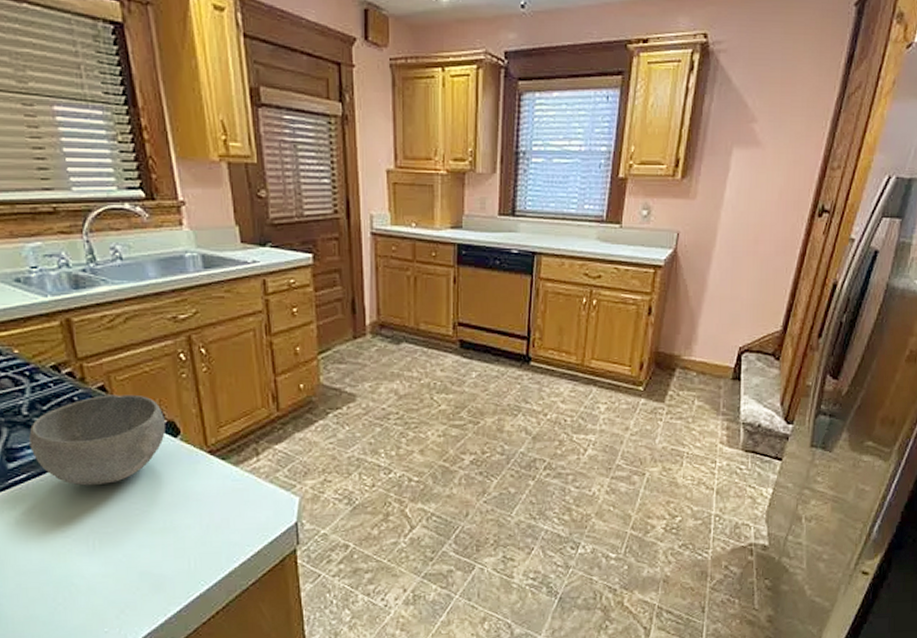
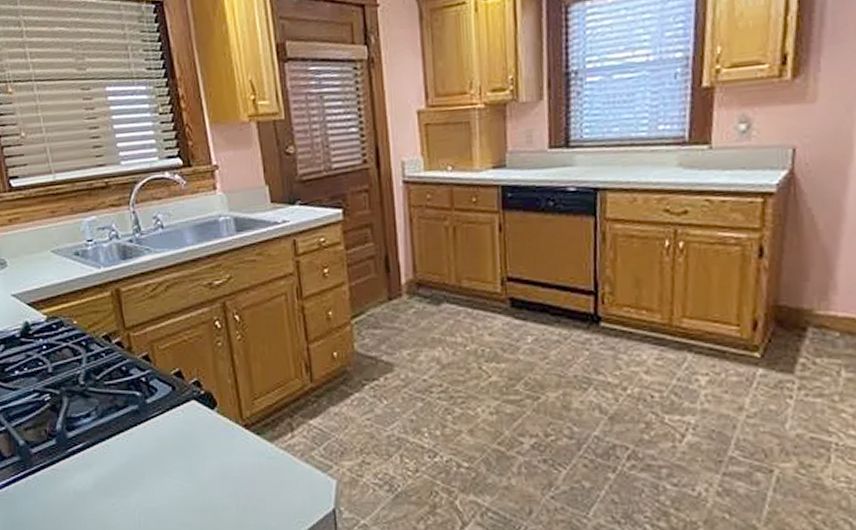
bowl: present [29,394,165,486] -> none [85,364,203,458]

